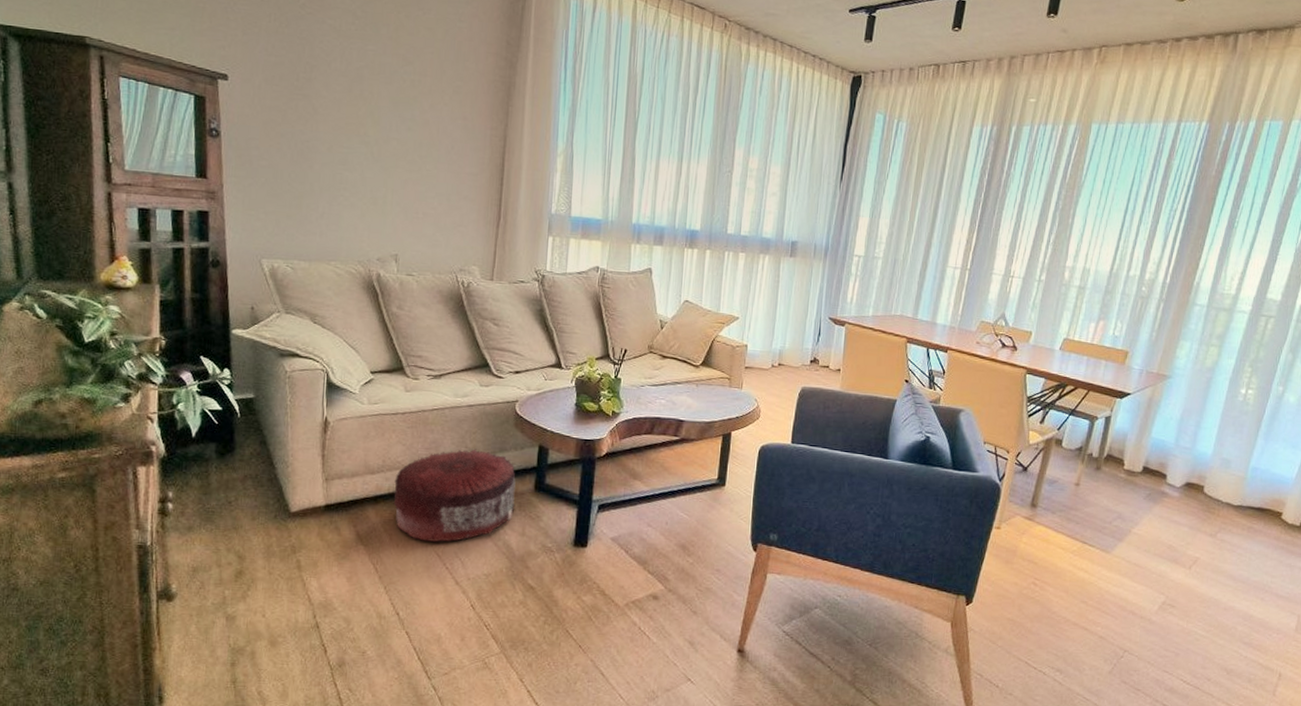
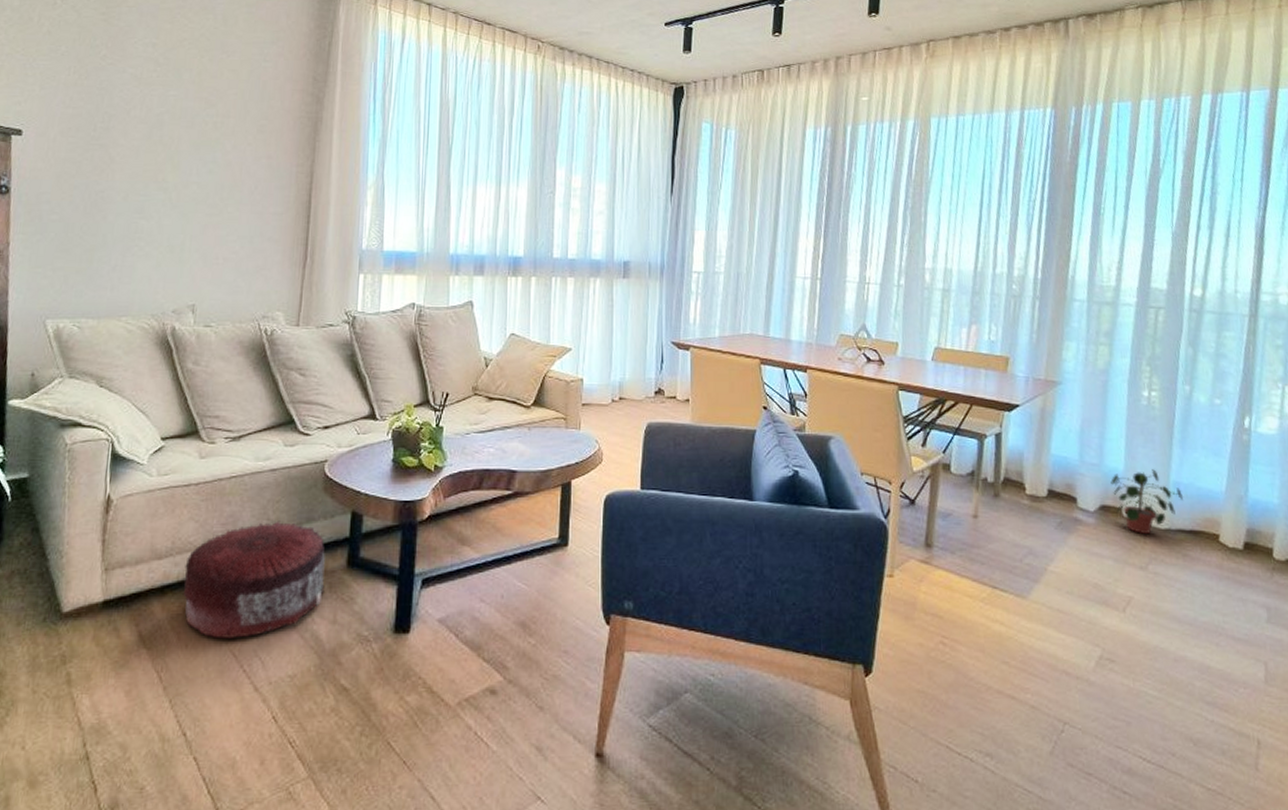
potted plant: none [1197,455,1259,509] -> present [1111,469,1184,535]

